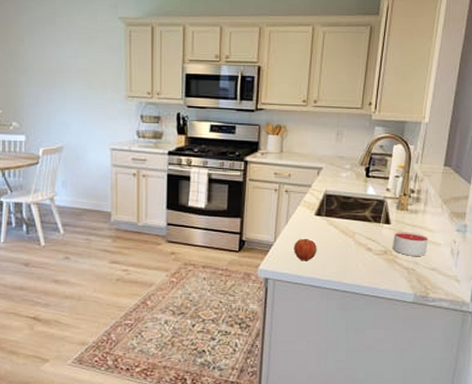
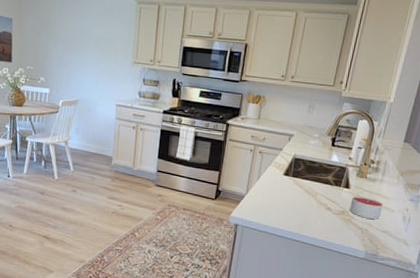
apple: present [294,238,317,261] -> none [262,193,283,214]

